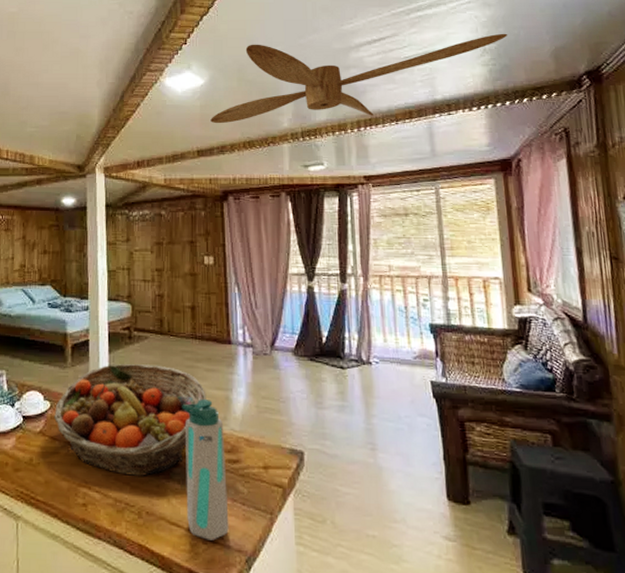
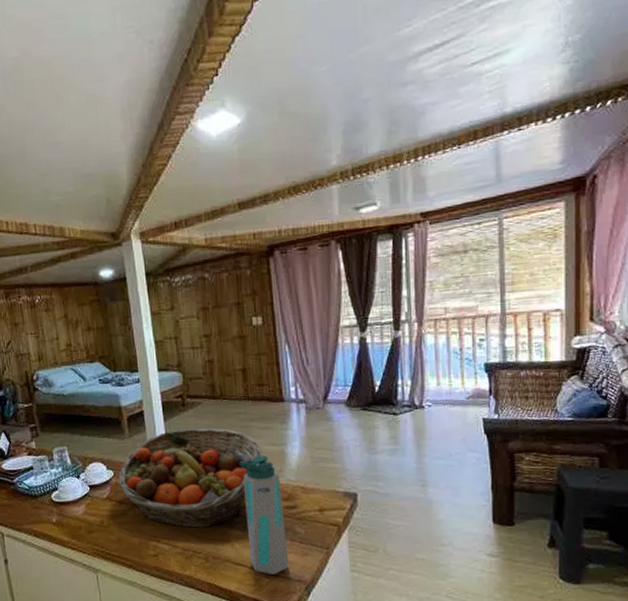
ceiling fan: present [211,33,508,124] -> none [251,18,597,170]

